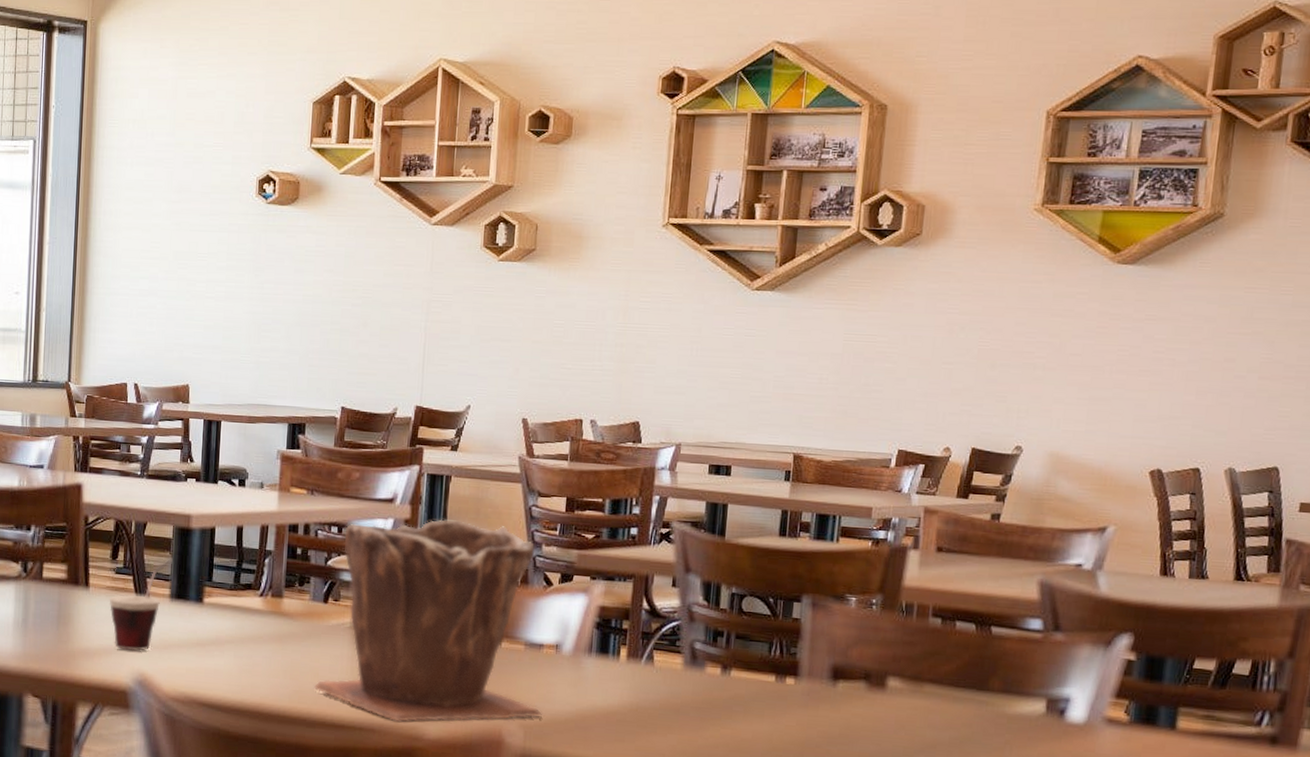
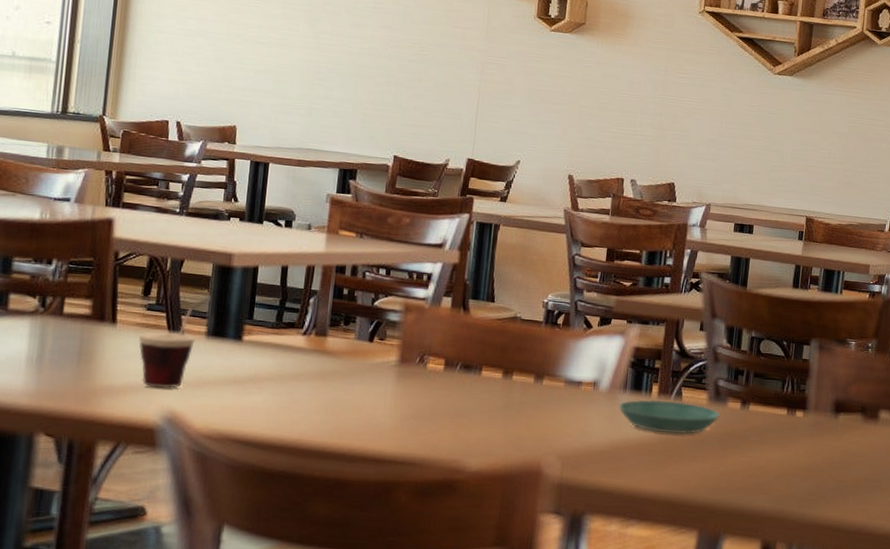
plant pot: present [314,519,542,723] -> none [356,265,579,456]
saucer: none [582,663,697,703] -> present [617,399,720,435]

